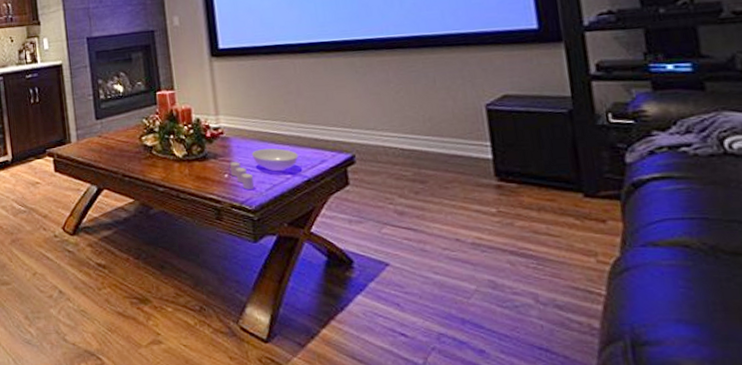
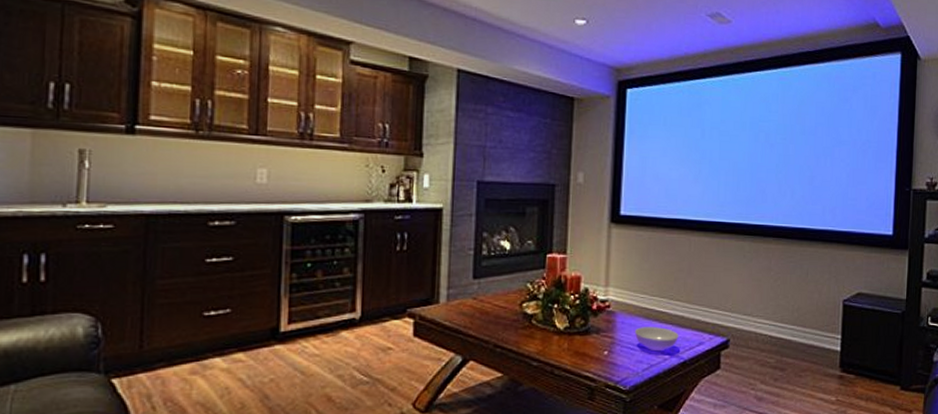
candle: present [230,162,255,191] -> none [611,338,633,370]

